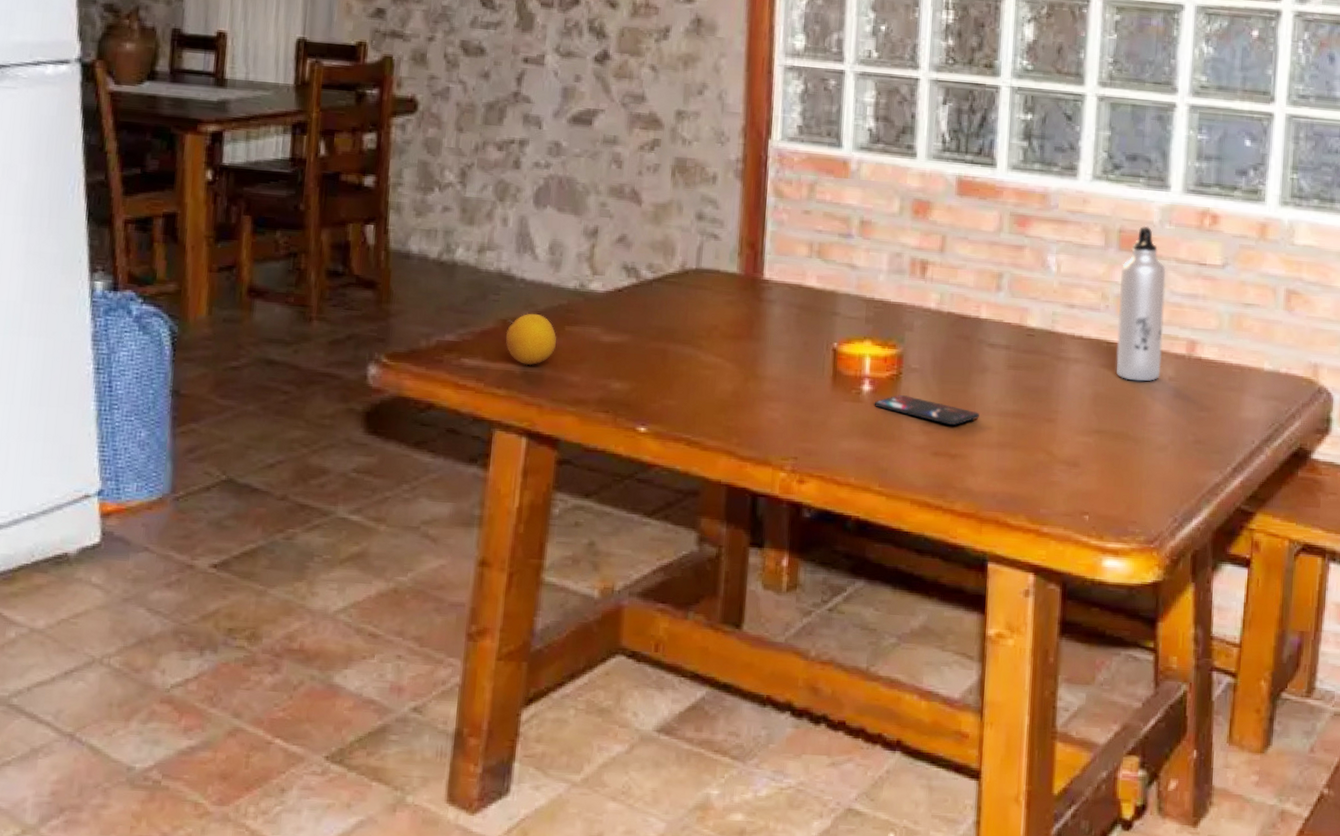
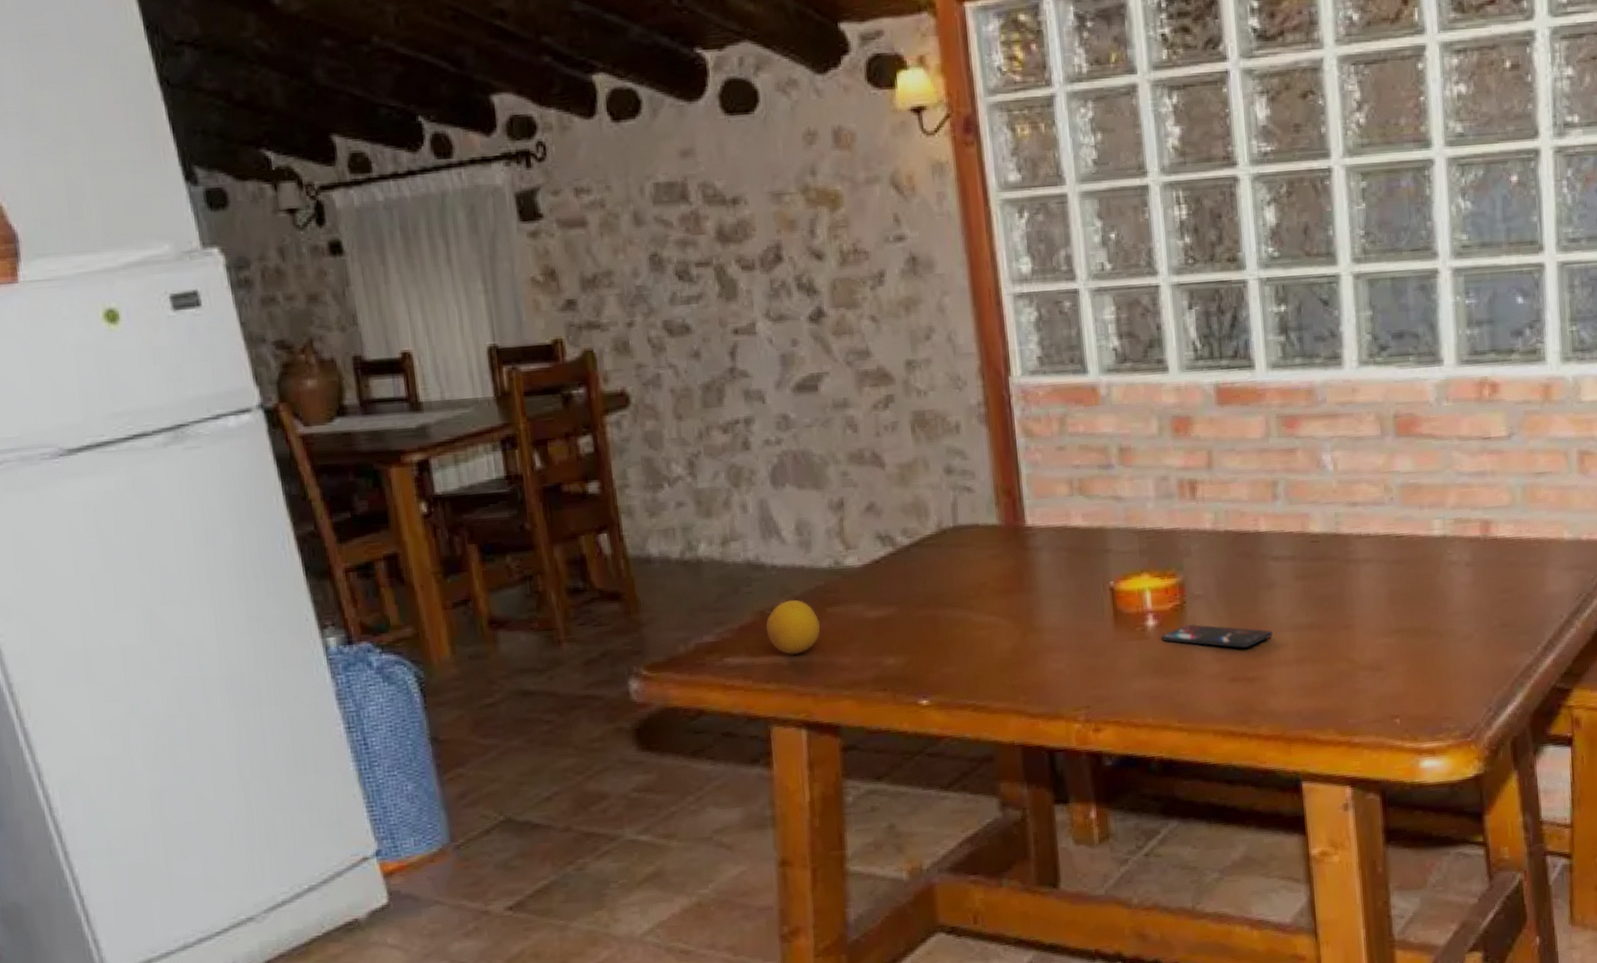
water bottle: present [1116,225,1166,382] -> none [1401,406,1456,573]

